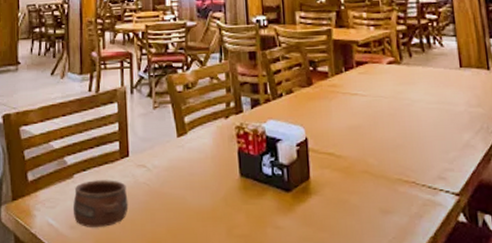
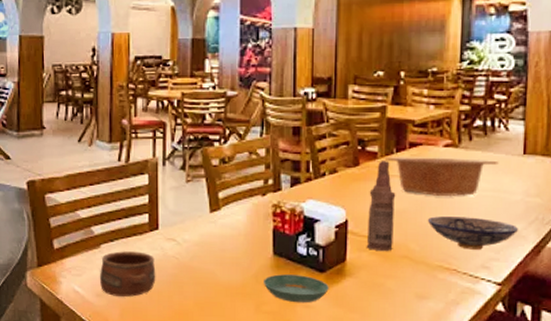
saucer: none [233,195,296,225] -> present [264,274,329,303]
bottle: none [324,78,353,168] -> present [366,160,396,252]
serving bowl: none [335,74,439,111] -> present [384,157,499,197]
bowl: none [381,129,467,161] -> present [427,216,518,250]

